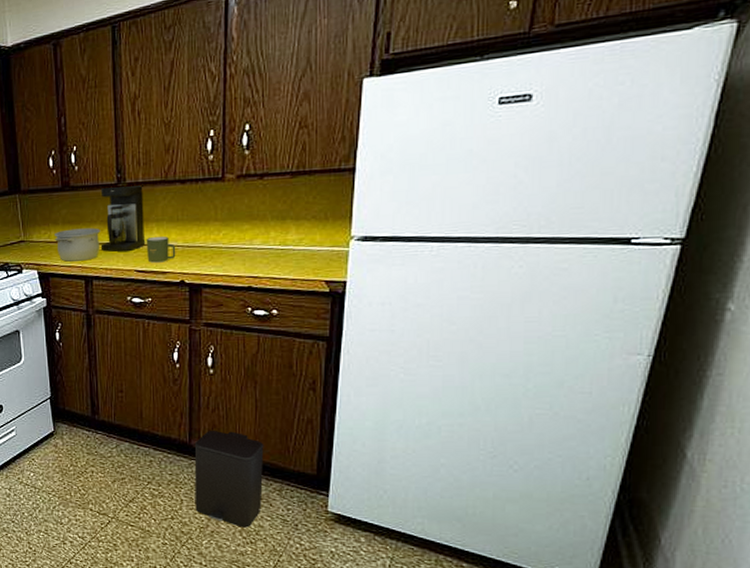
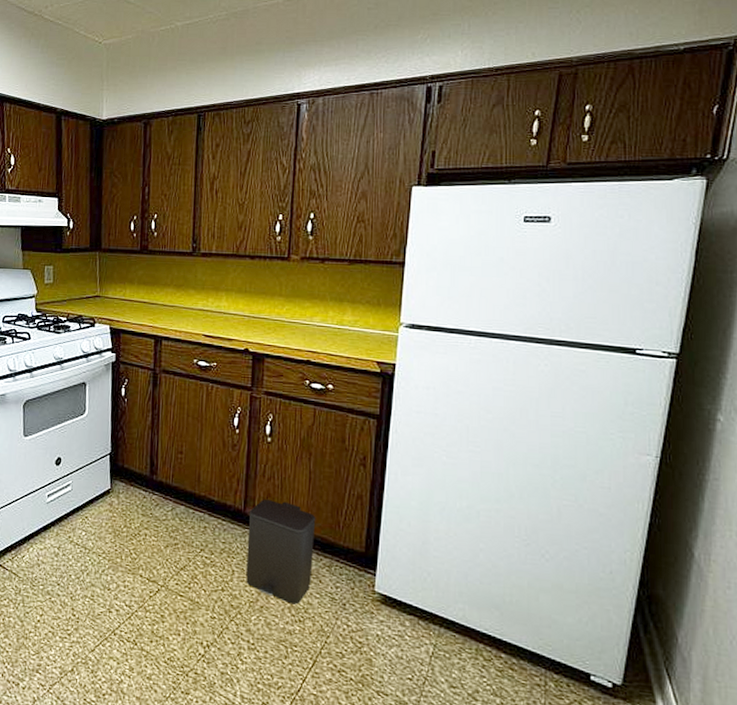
cooking pot: present [55,227,100,262] -> none [129,289,173,321]
coffee maker: present [100,186,146,252] -> none [172,255,216,317]
mug: present [146,237,176,264] -> none [215,305,243,331]

